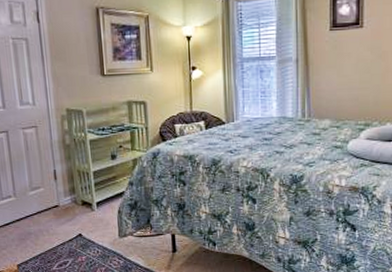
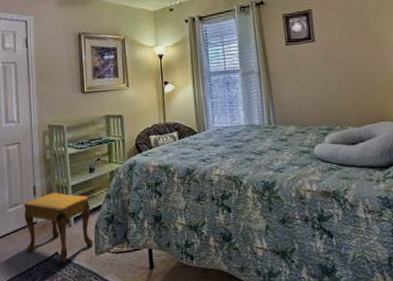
footstool: none [45,178,117,244] -> present [24,192,94,263]

